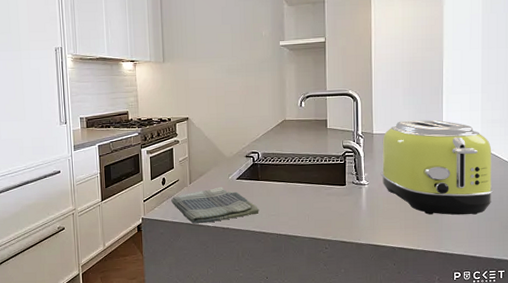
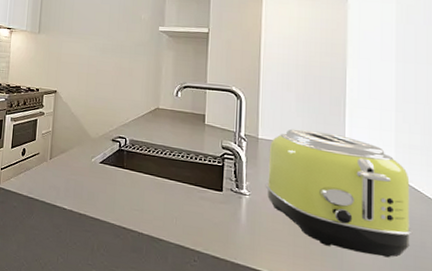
dish towel: present [171,187,259,224] -> none [29,168,121,206]

